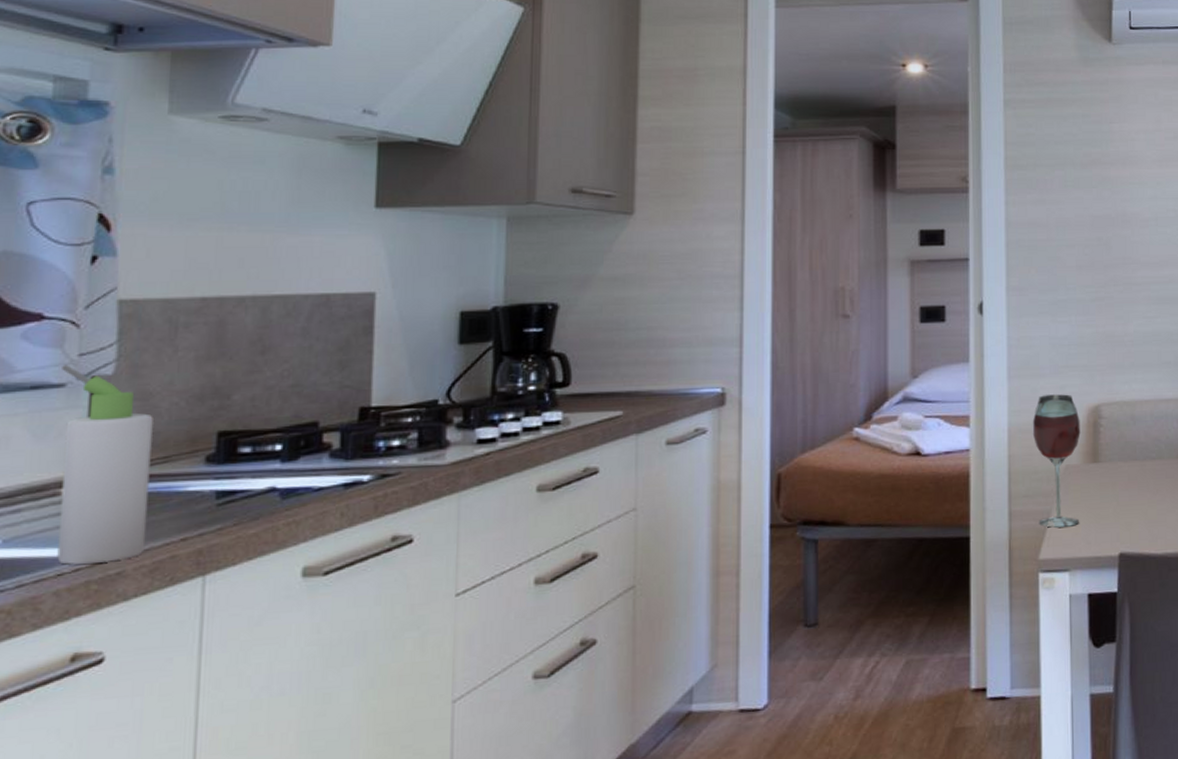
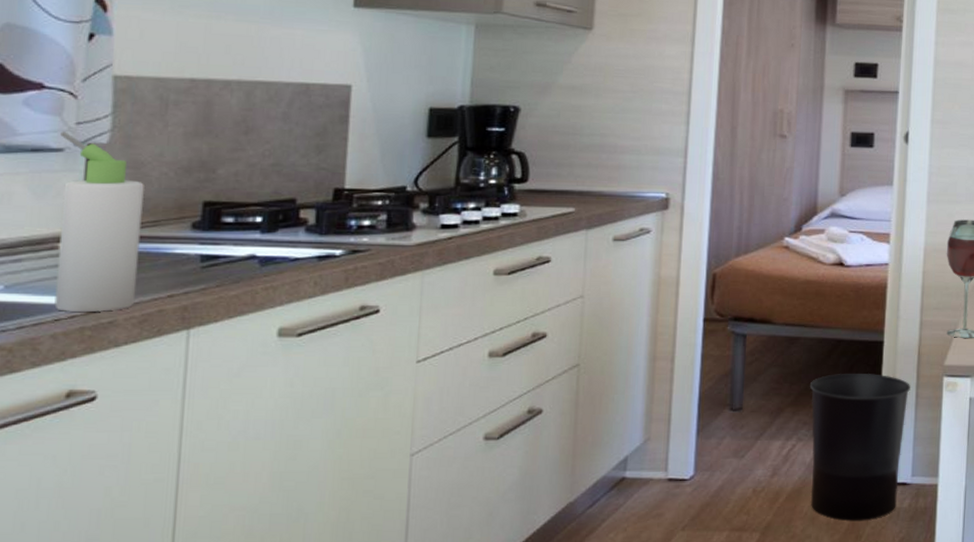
waste bin: none [891,574,1003,744] -> present [809,374,910,520]

